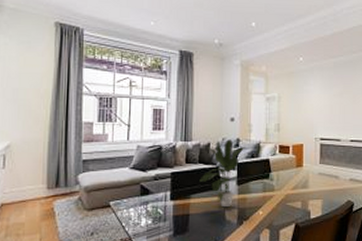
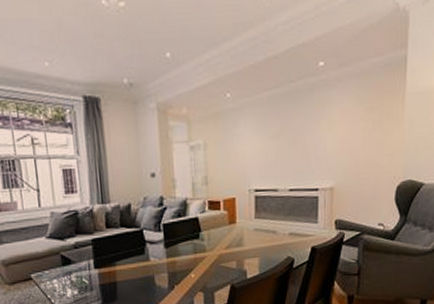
potted plant: present [199,139,245,208] -> none [123,198,170,273]

